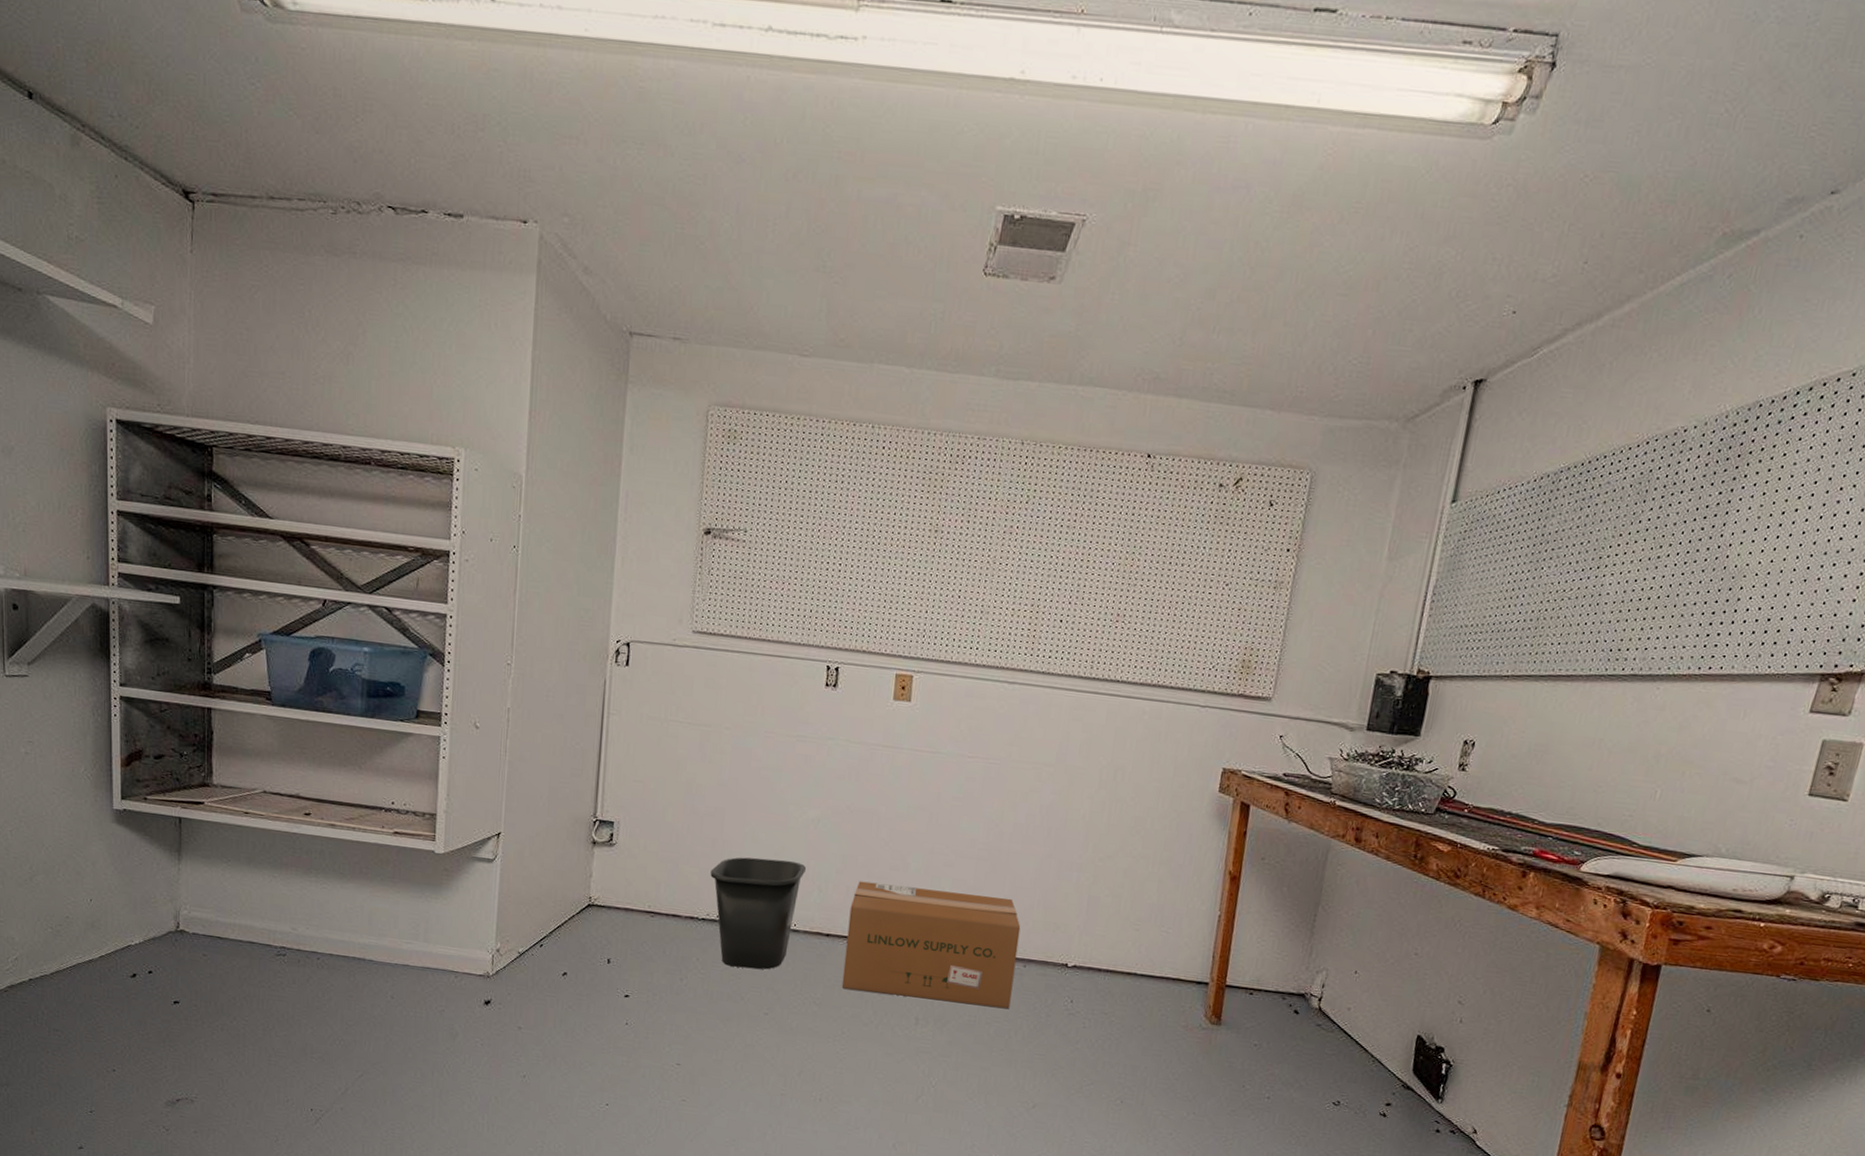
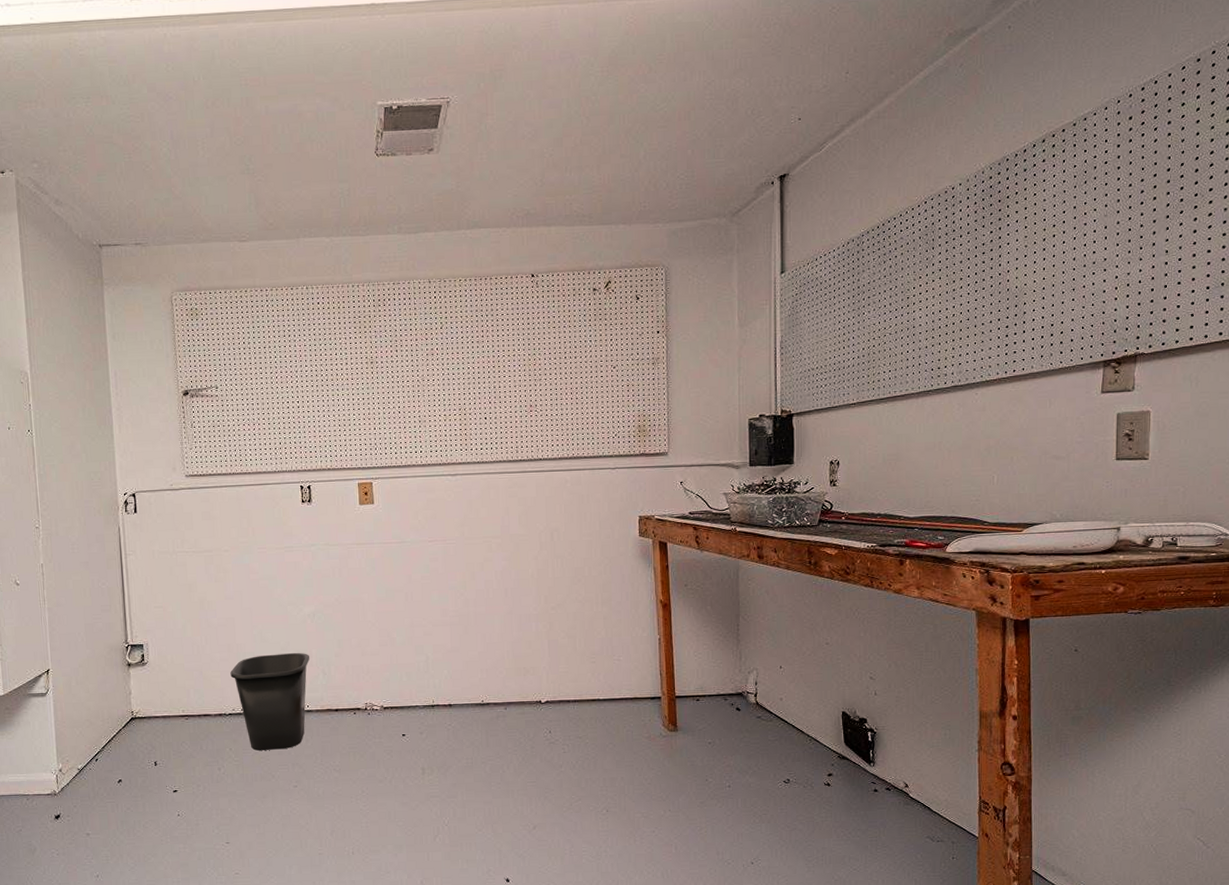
box: present [841,881,1021,1010] -> none [352,653,499,753]

